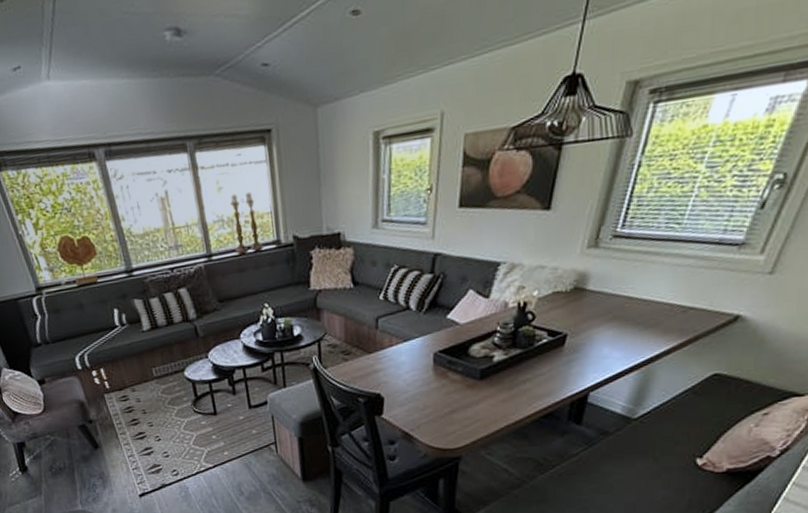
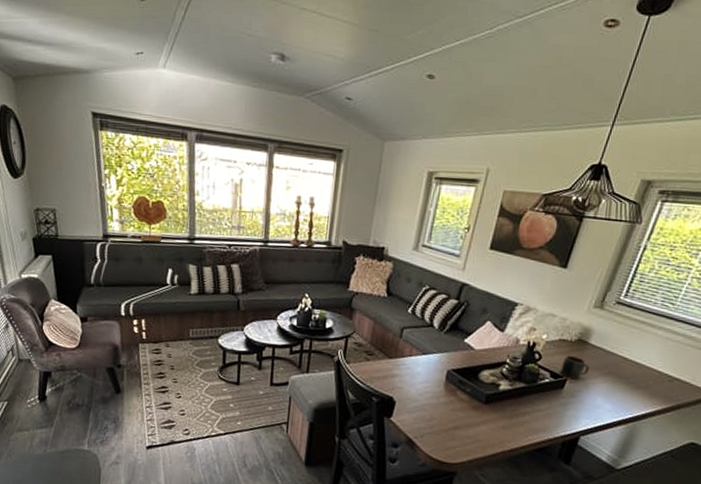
mug: none [558,307,592,334] -> present [560,355,590,380]

